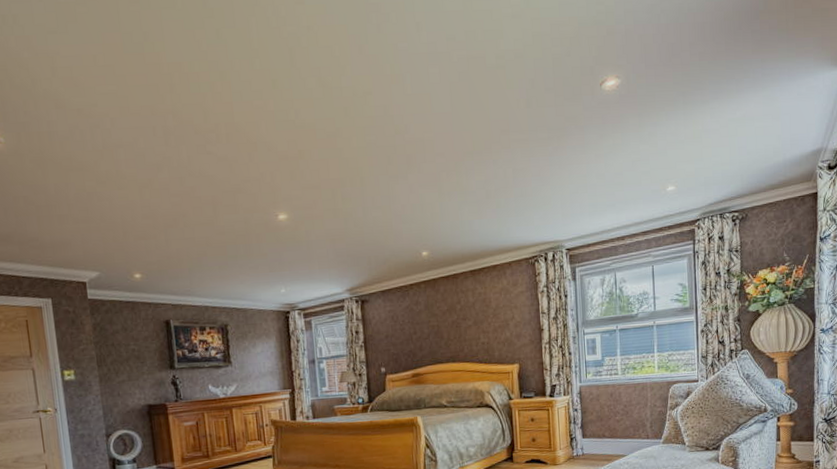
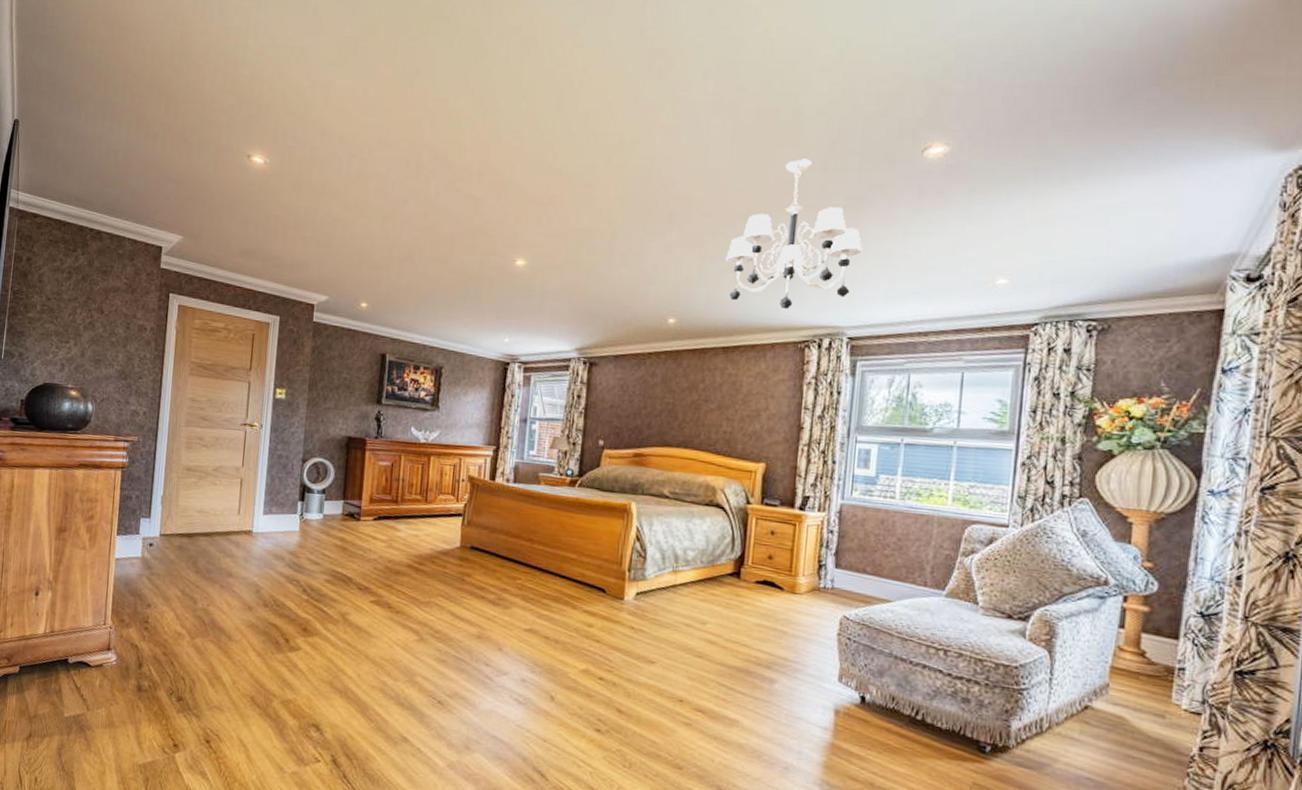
chandelier: none [461,98,567,232] -> present [725,158,863,310]

